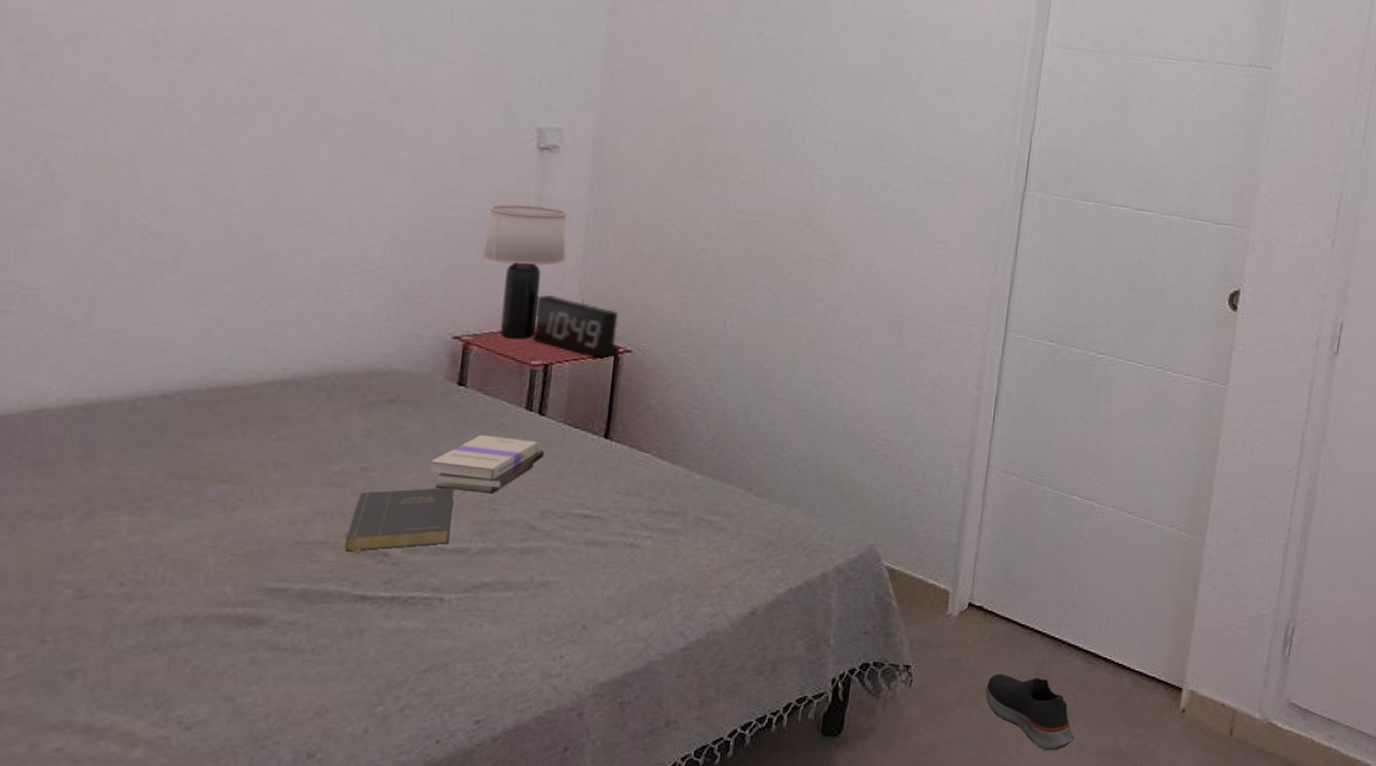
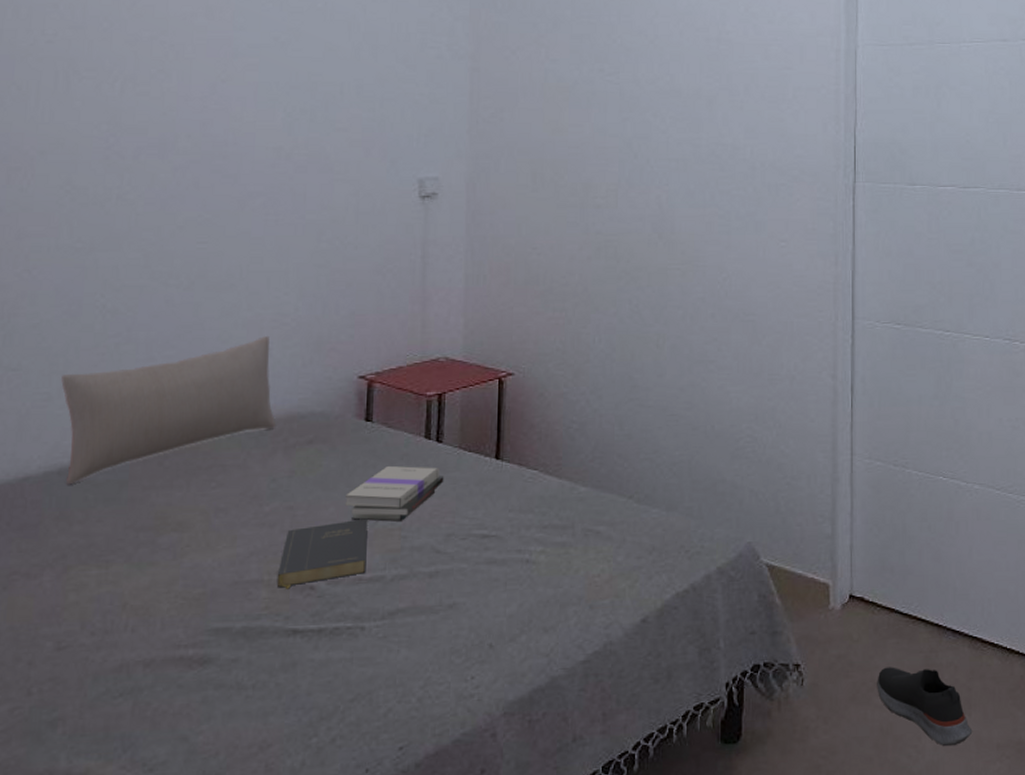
pillow: none [89,282,352,423] -> present [61,336,275,485]
table lamp: present [481,204,568,340] -> none [378,248,451,373]
alarm clock: present [532,295,621,360] -> none [426,329,504,385]

